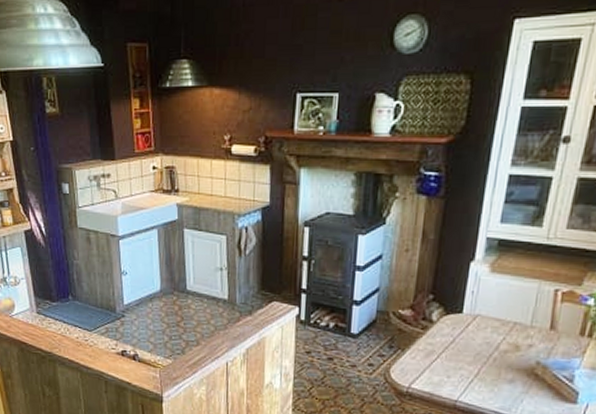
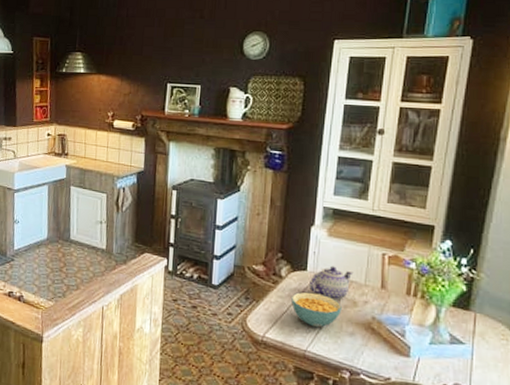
cereal bowl: none [442,337,502,376] -> present [291,292,342,328]
teapot: none [464,306,518,345] -> present [309,266,354,301]

